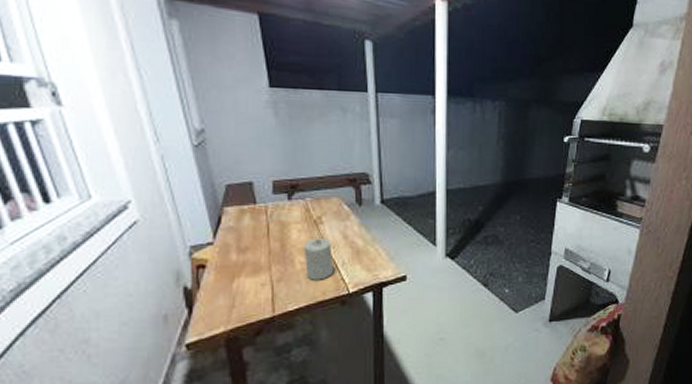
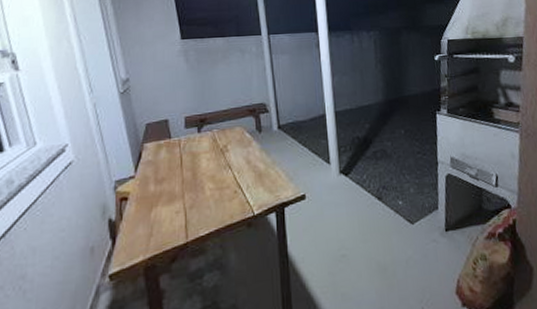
candle: present [304,238,334,280] -> none [212,165,240,205]

